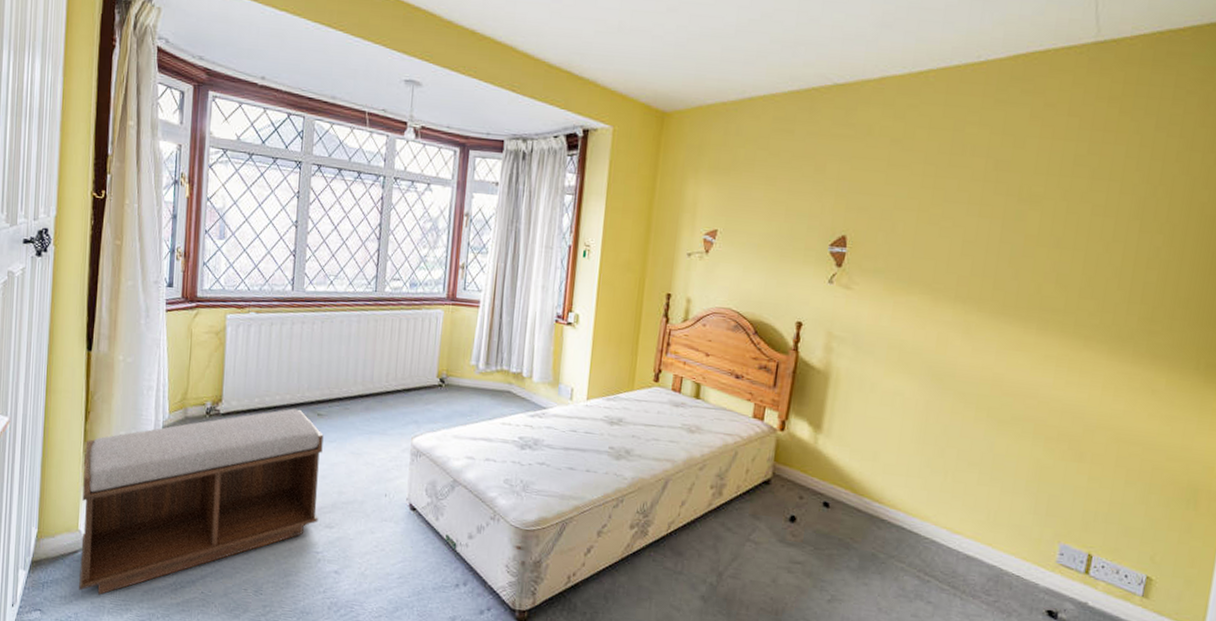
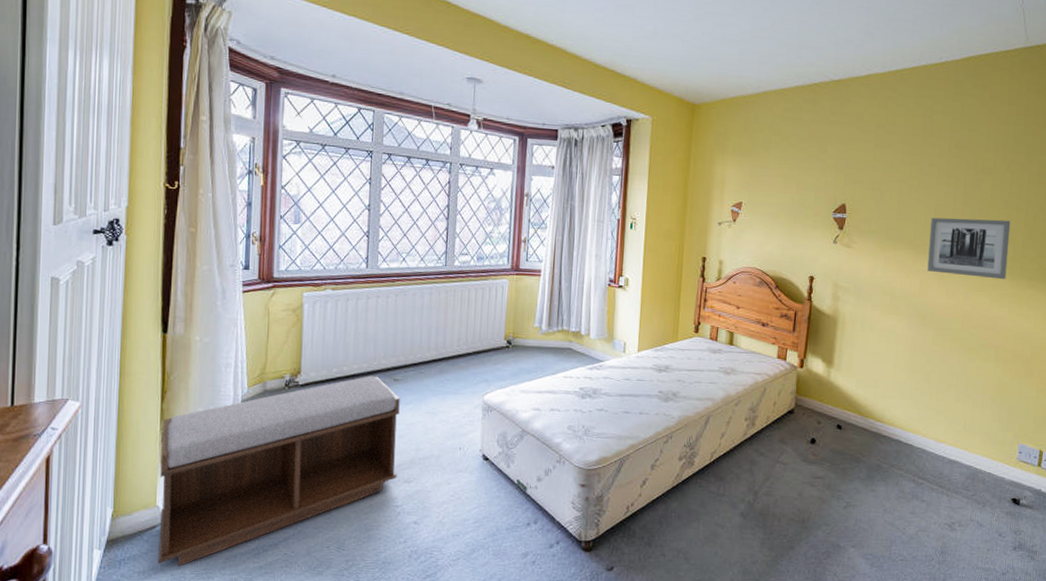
wall art: none [948,256,1064,338] -> present [927,217,1011,280]

